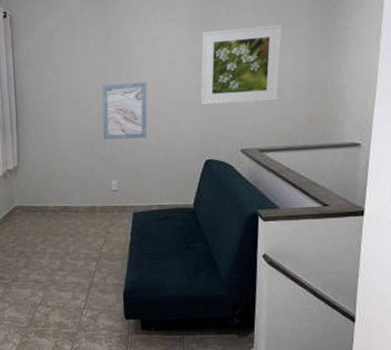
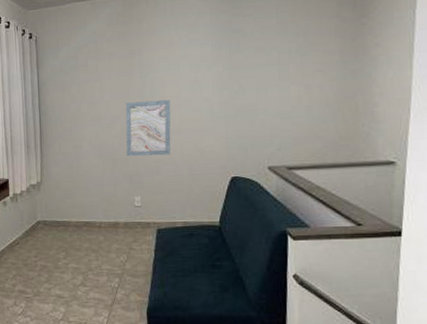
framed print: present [200,24,283,105] -> none [225,42,310,122]

